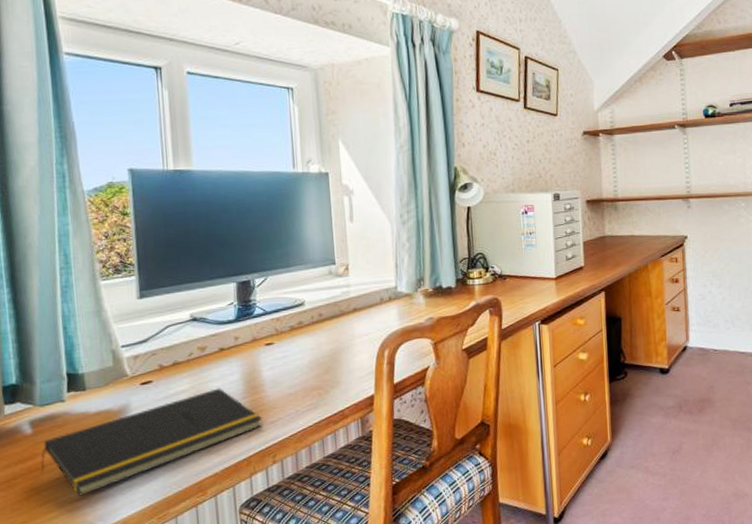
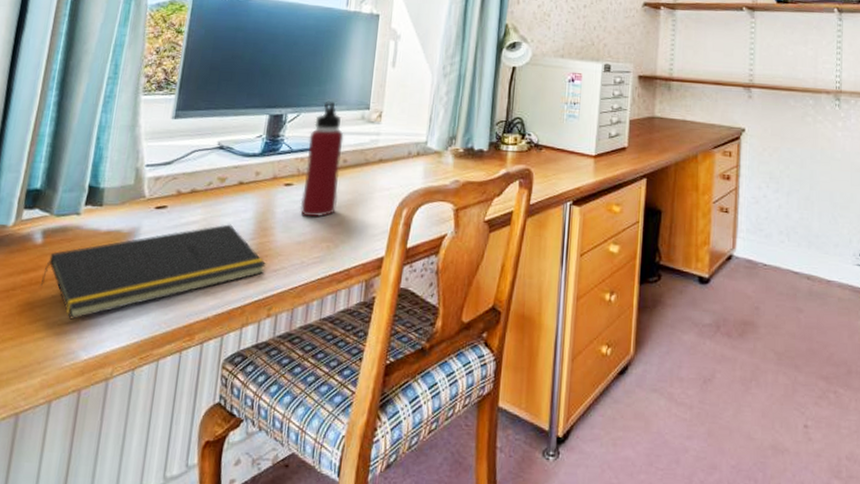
water bottle: none [281,262,320,371] -> present [300,102,344,218]

